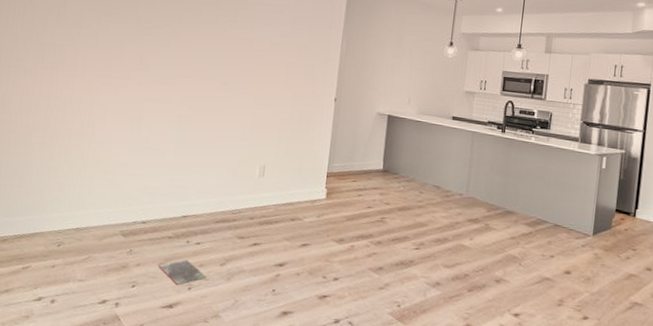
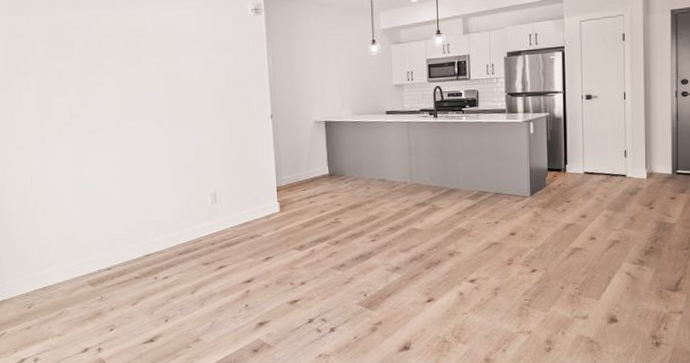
magazine: present [159,260,206,286] -> none [132,295,180,321]

